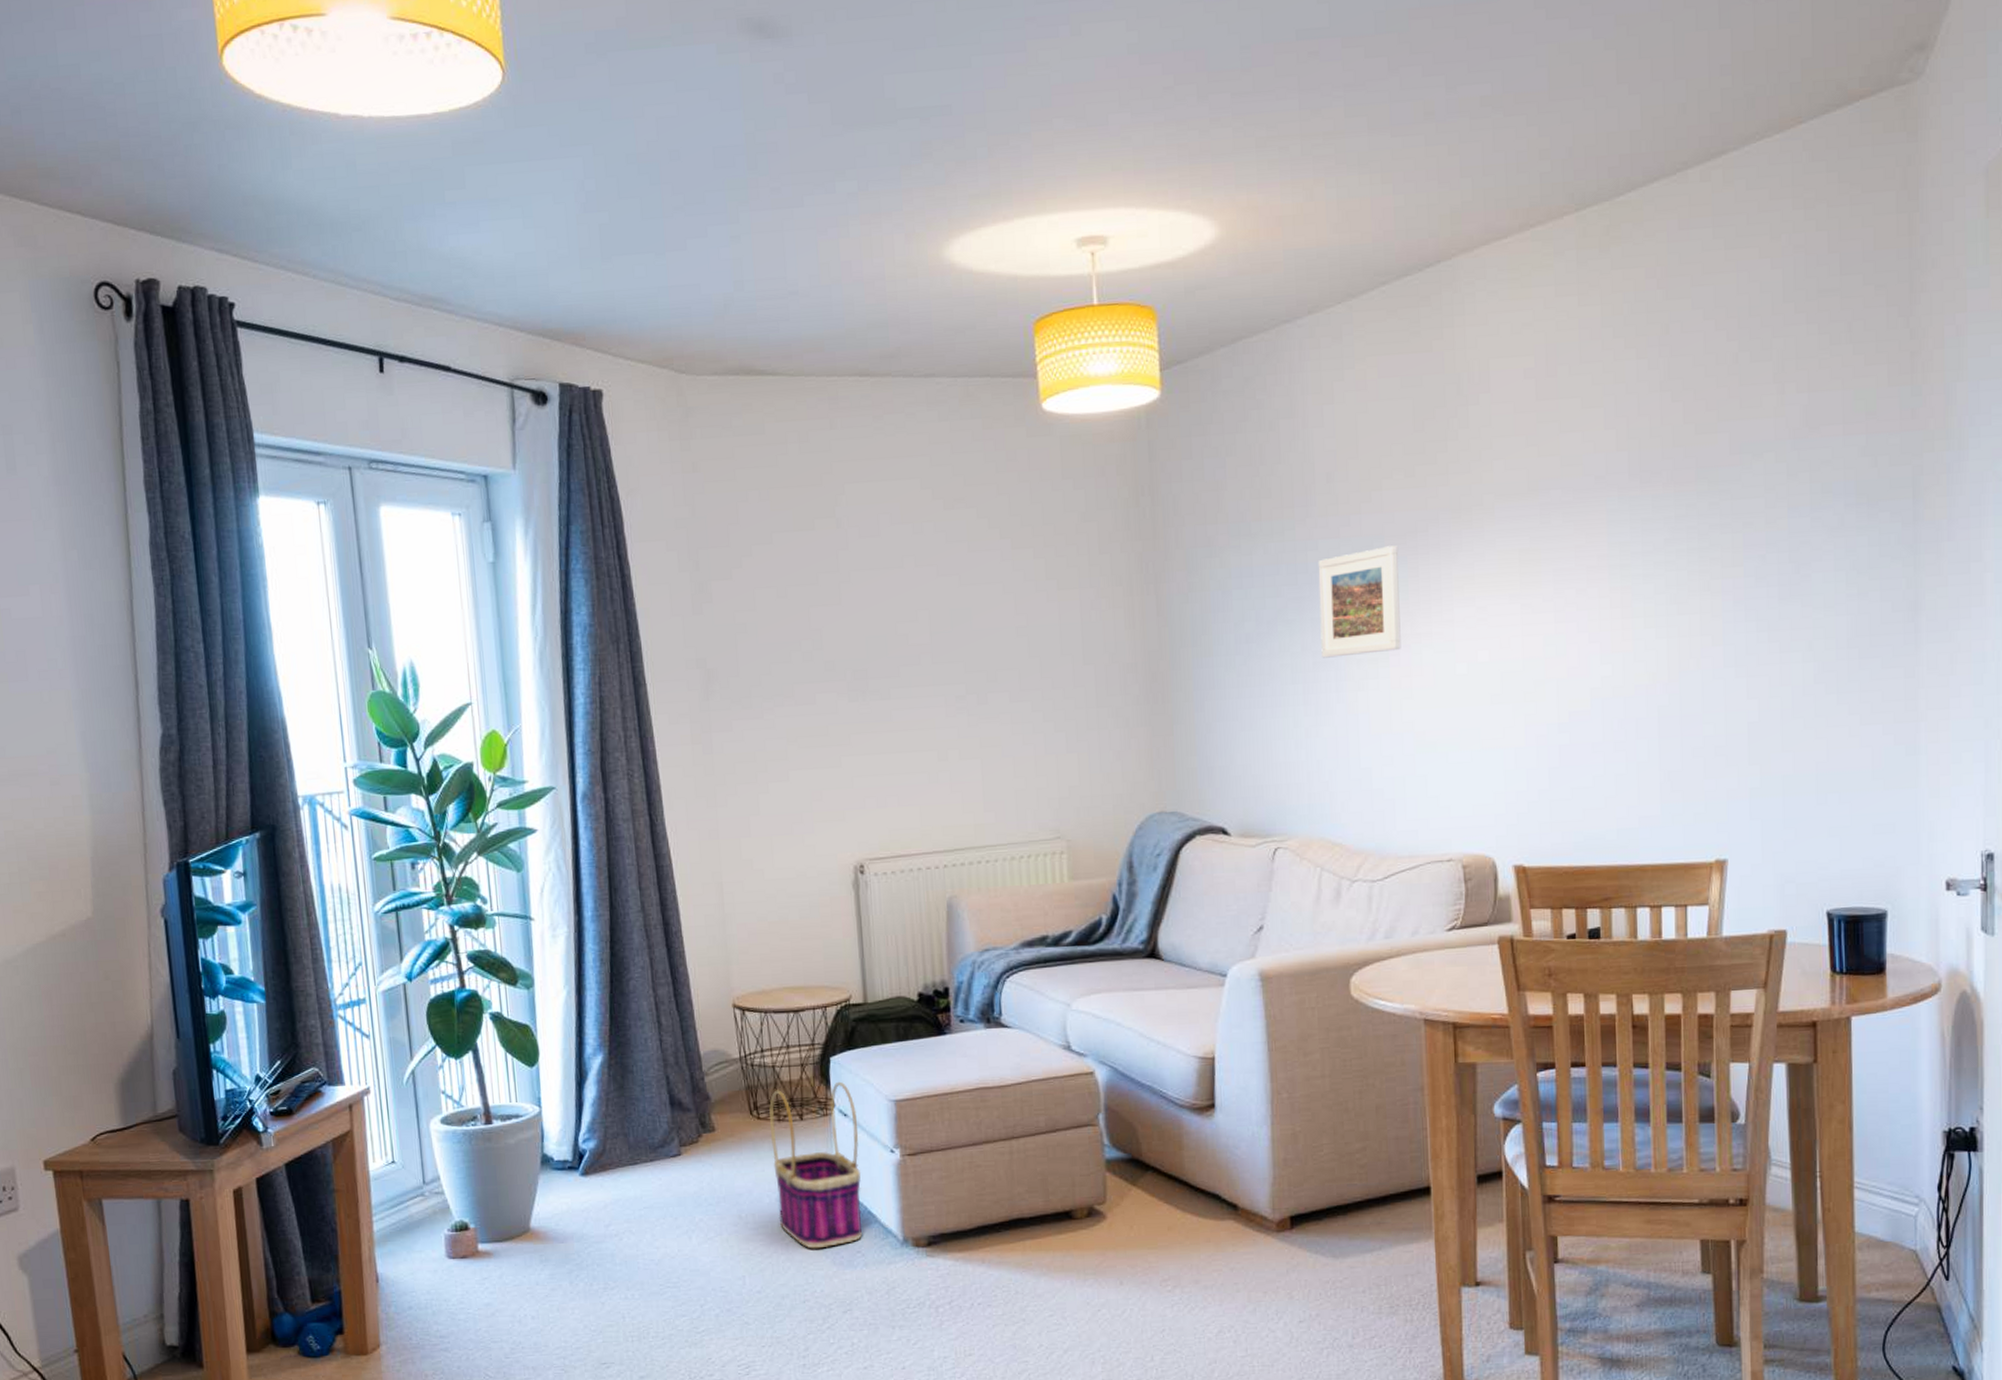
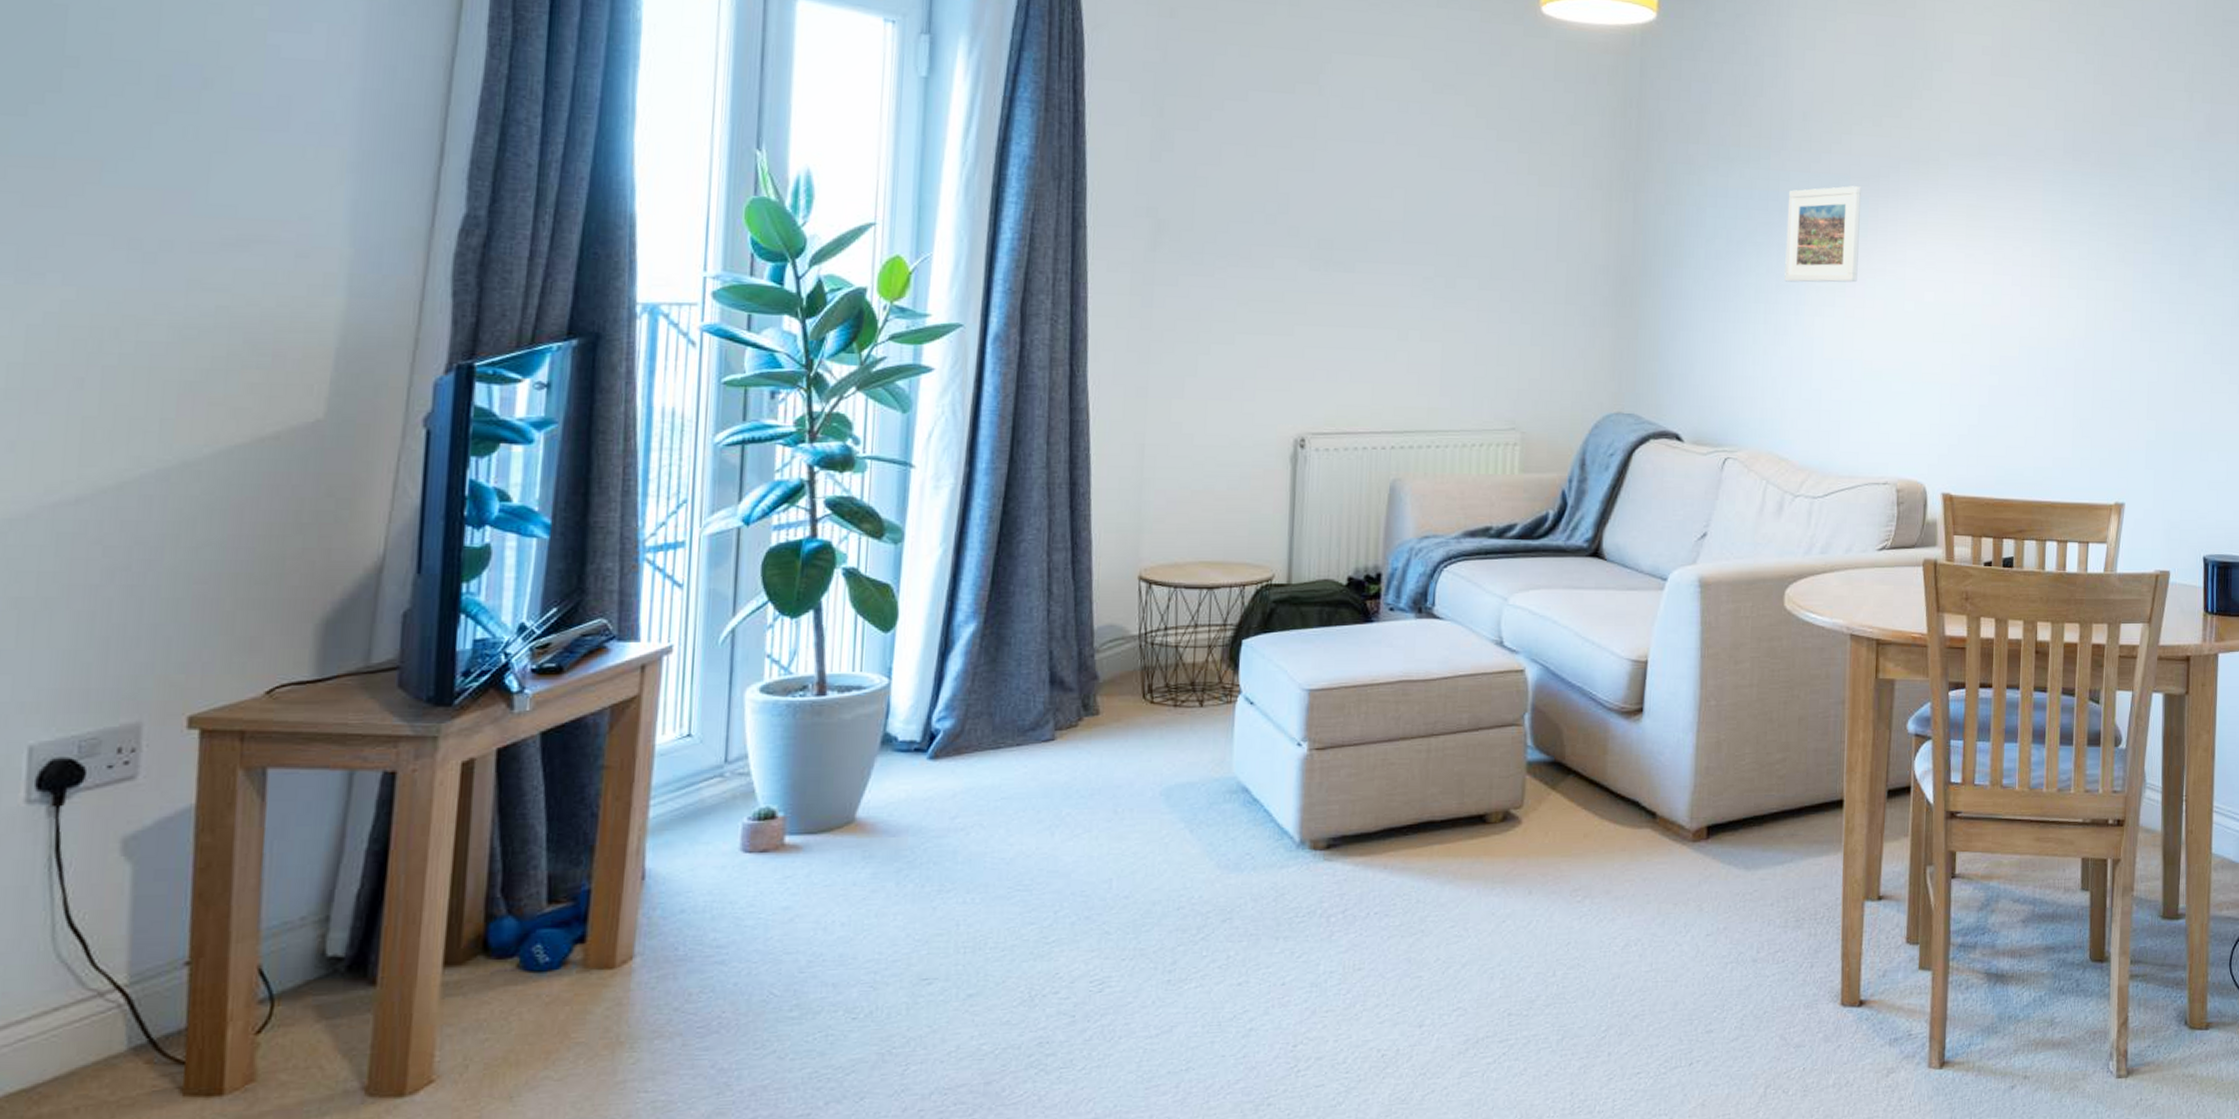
basket: present [769,1081,862,1249] -> none [1161,666,1265,850]

